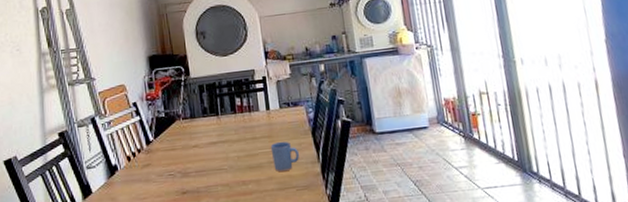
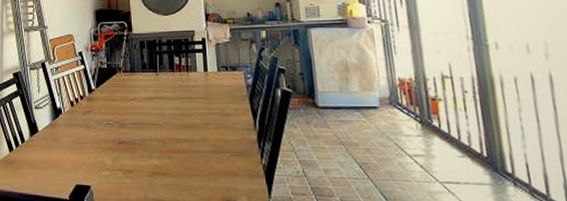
mug: present [270,141,299,172] -> none [206,104,235,135]

